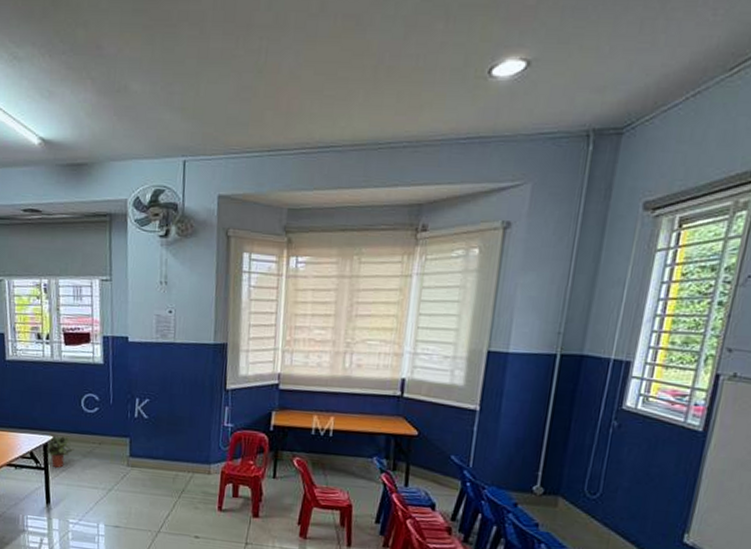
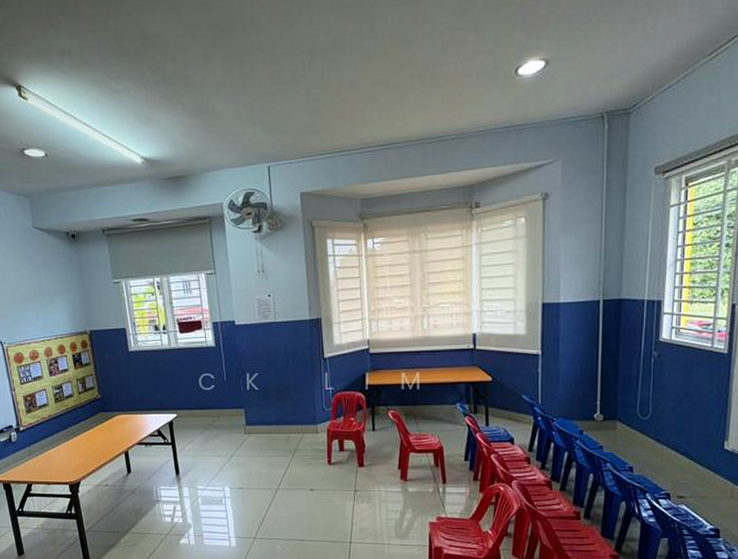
potted plant: present [40,435,74,468] -> none [167,412,197,441]

